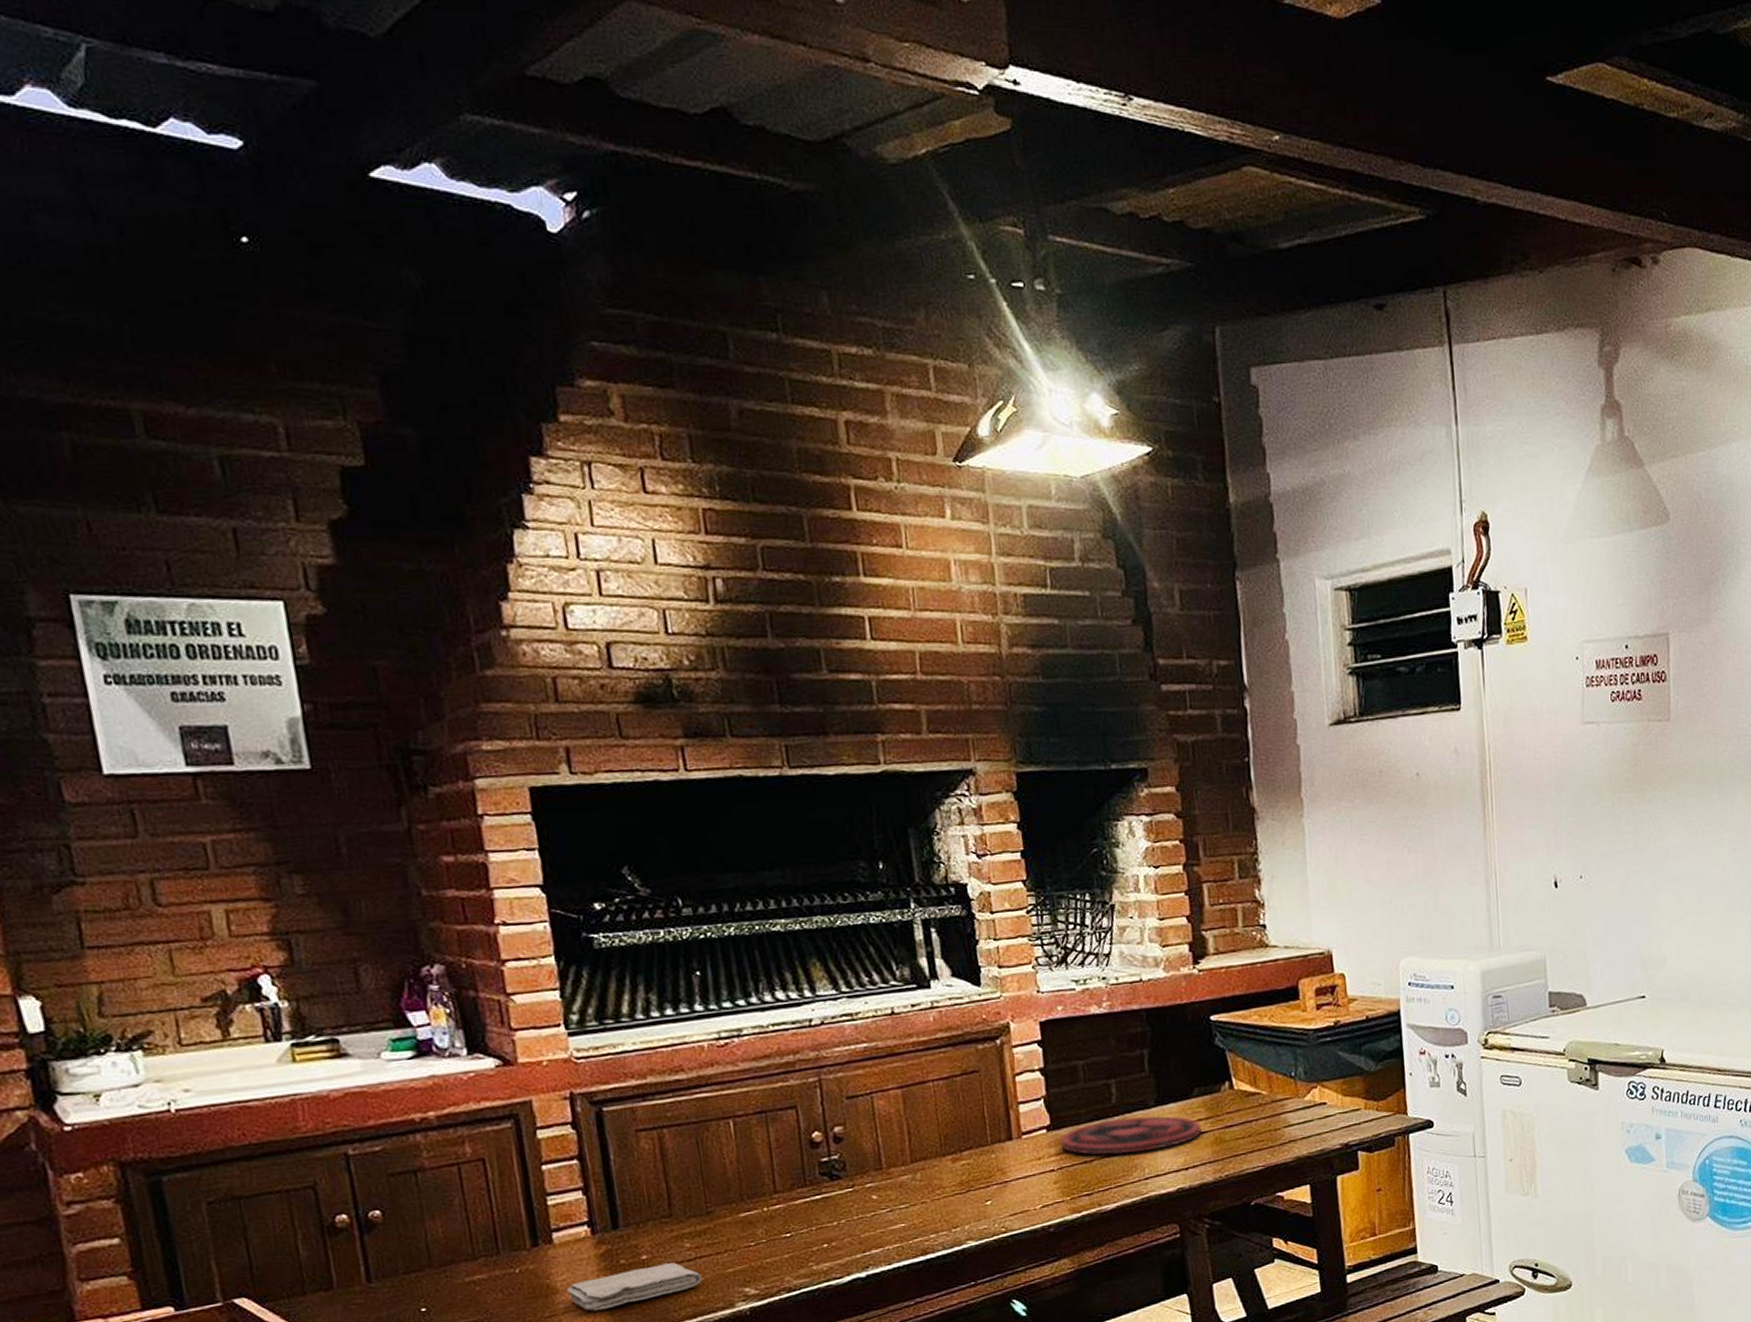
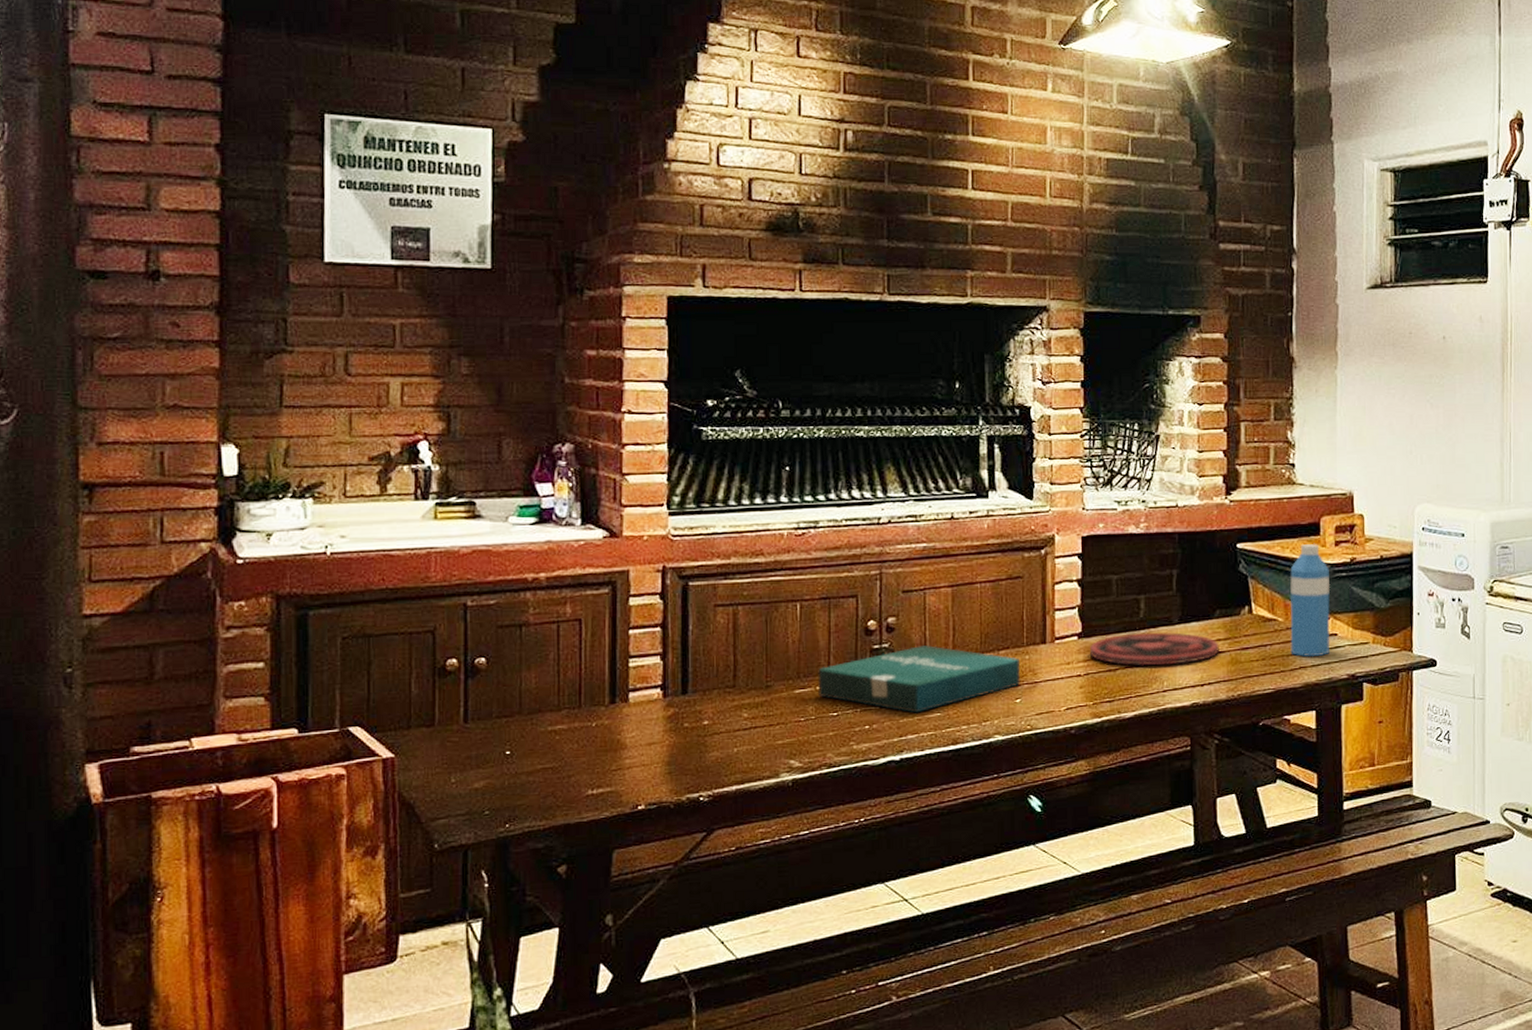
washcloth: present [566,1262,702,1311] -> none [633,730,753,769]
pizza box: none [762,1153,990,1226] -> present [818,645,1021,713]
water bottle: none [1270,1009,1320,1130] -> present [1289,544,1331,657]

